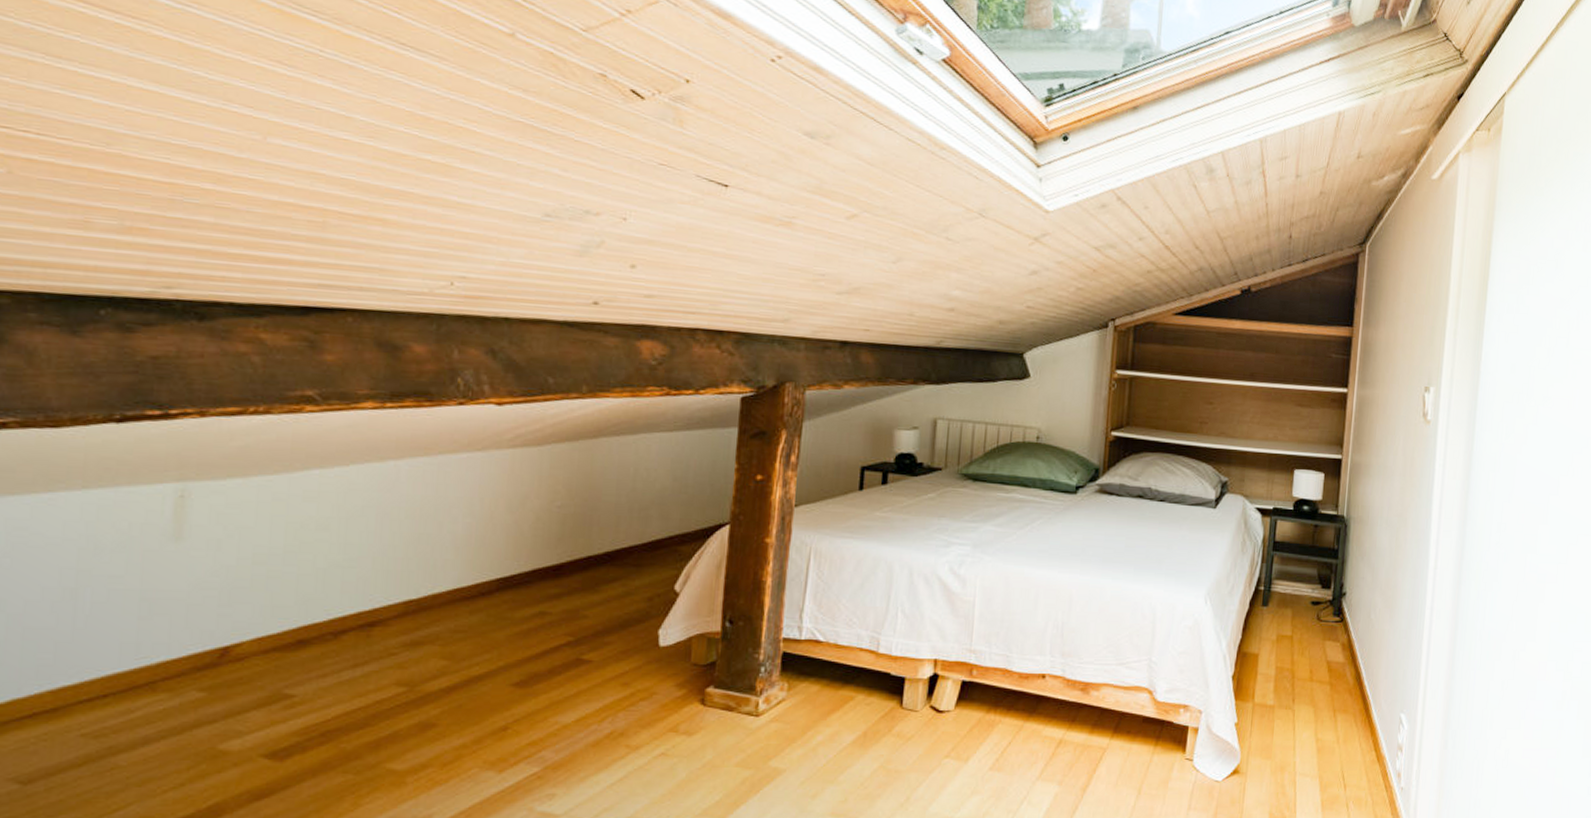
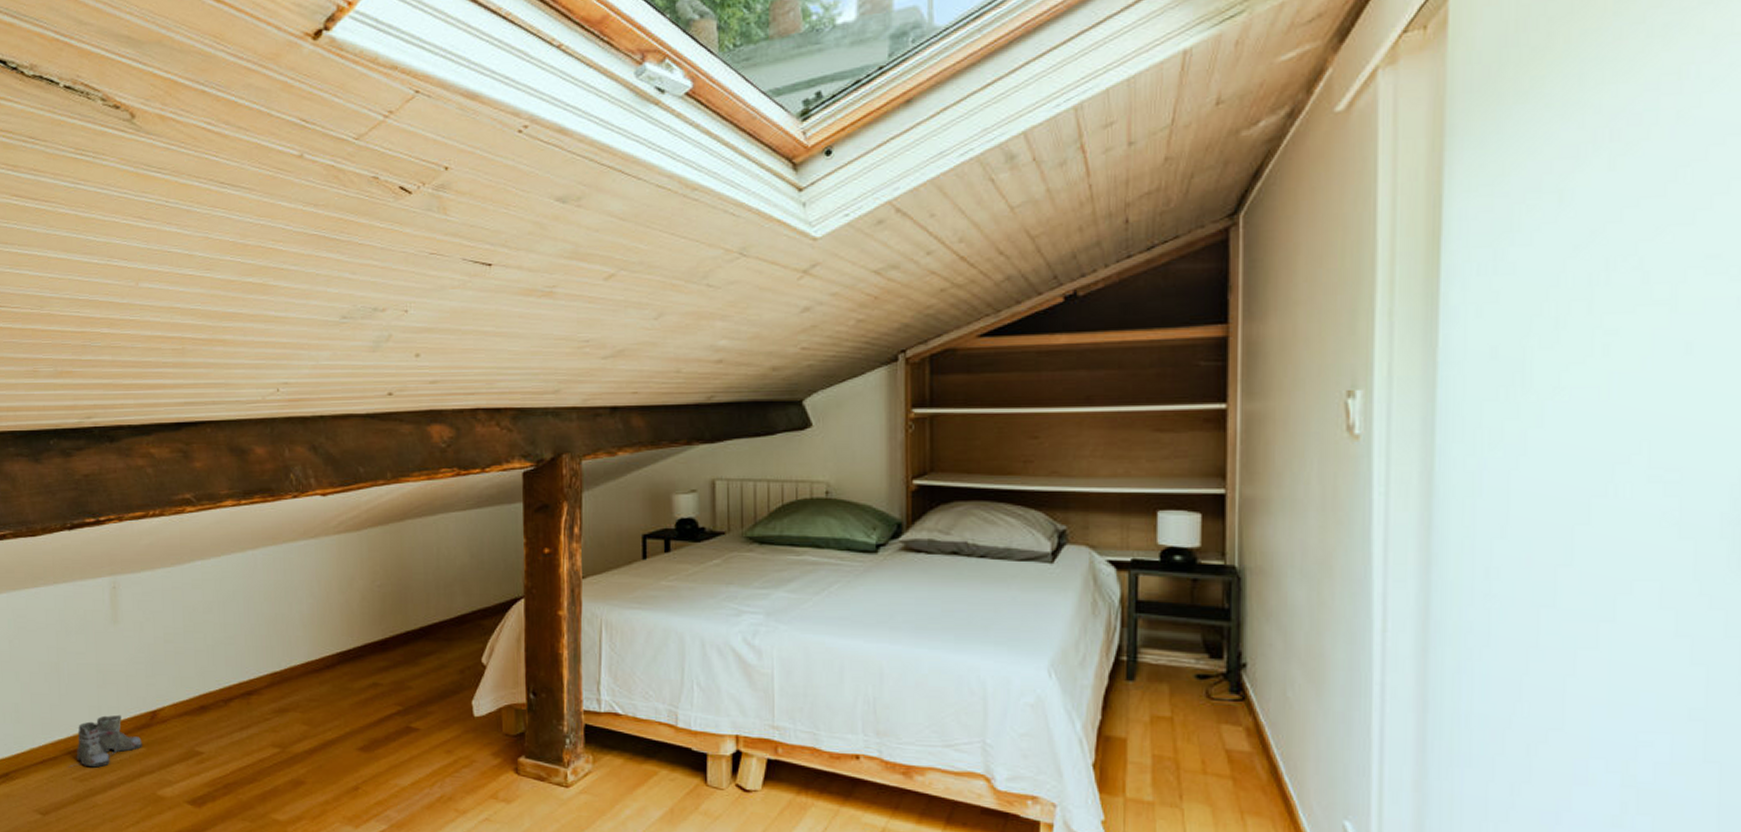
boots: none [77,652,202,721] -> present [69,714,142,768]

